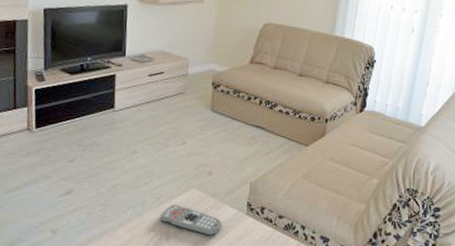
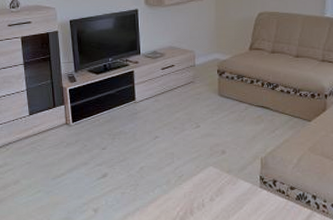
remote control: present [160,204,223,236] -> none [184,181,240,208]

